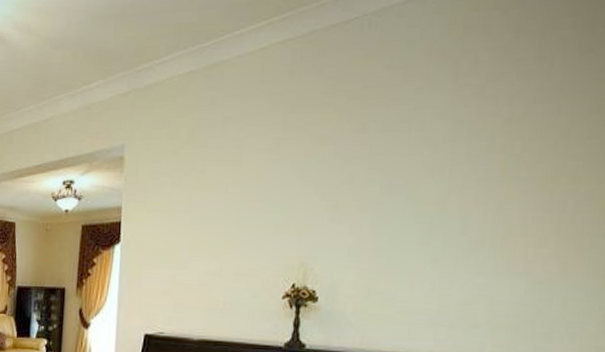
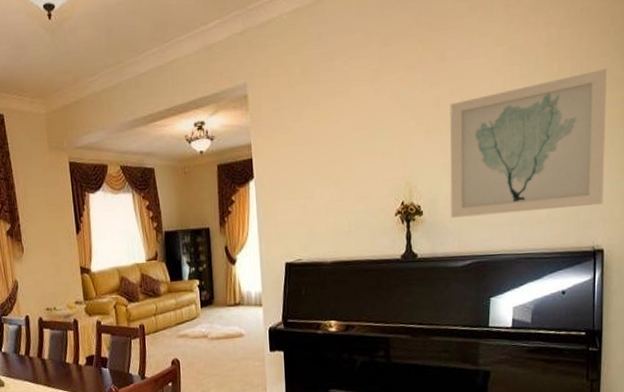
wall art: none [354,152,594,315] -> present [450,68,607,218]

